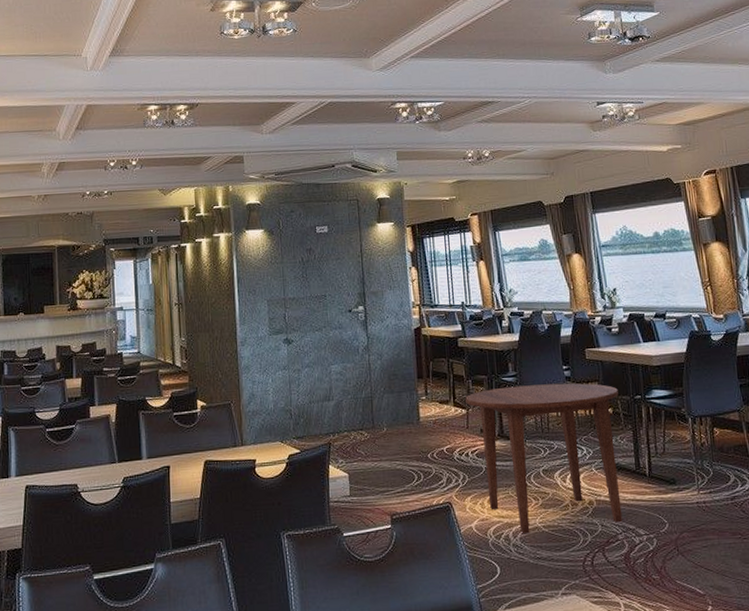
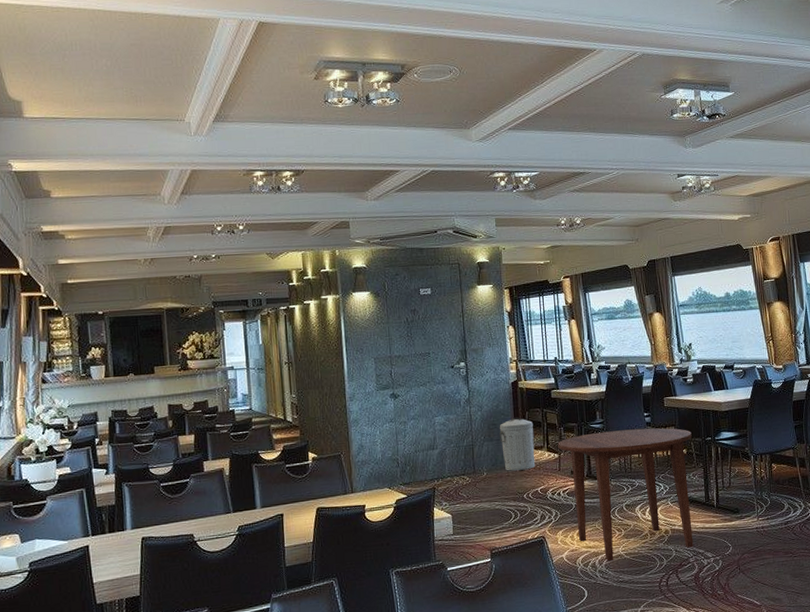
trash can: none [400,367,441,427] -> present [499,417,535,471]

